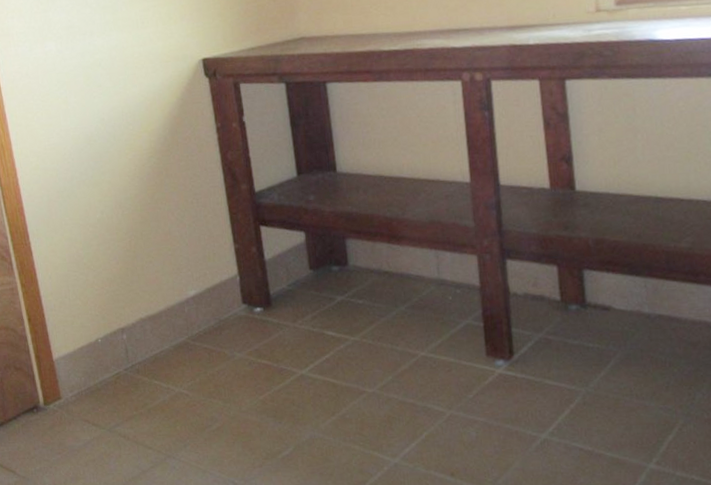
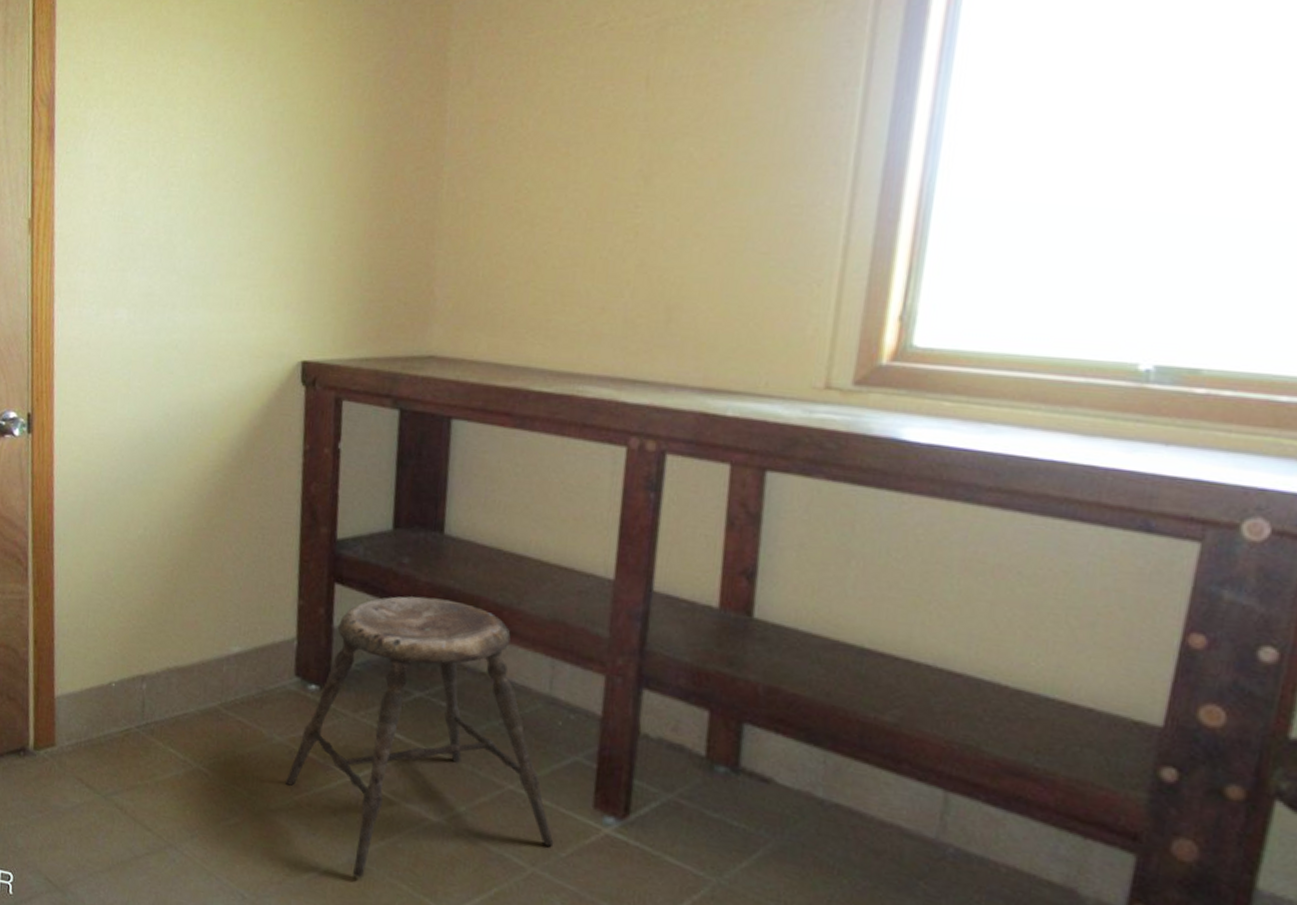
stool: none [250,221,462,448] -> present [285,596,554,878]

